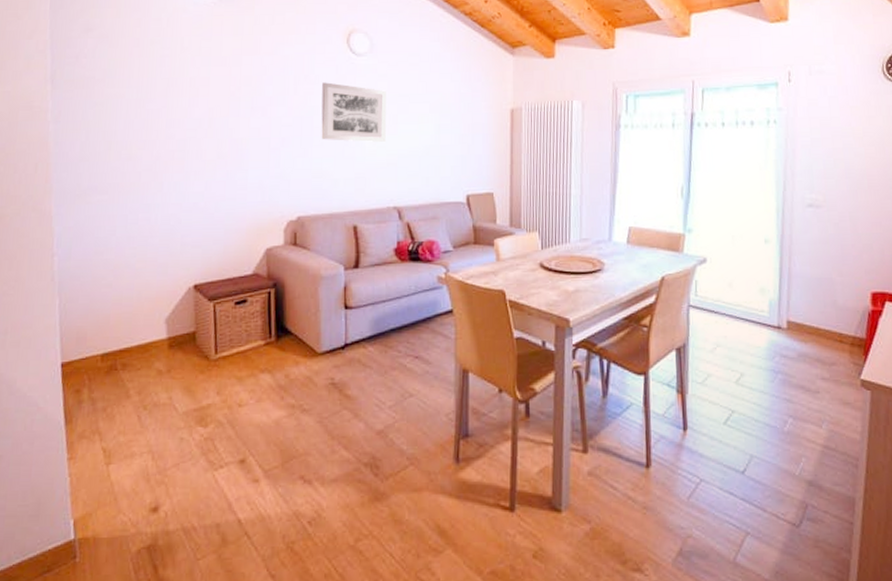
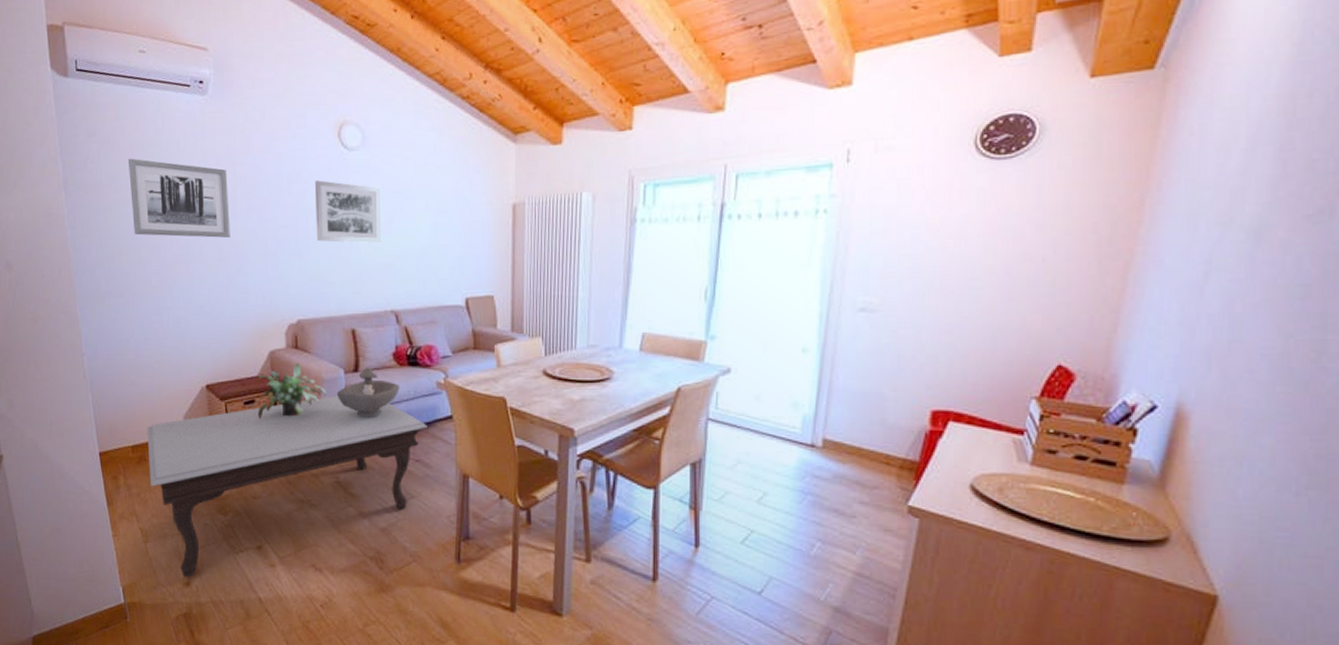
coffee table: none [119,293,428,501] -> present [147,395,427,577]
wall art: none [126,54,233,135] -> present [127,158,230,238]
potted plant: none [249,260,325,321] -> present [258,363,327,420]
decorative bowl: none [335,263,400,316] -> present [336,367,400,419]

